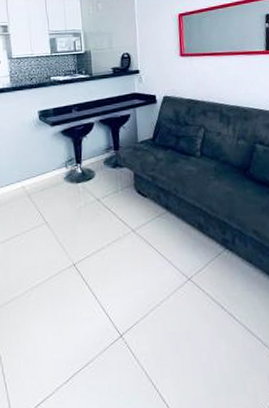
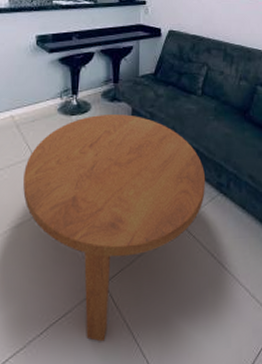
coffee table: none [38,179,211,389] -> present [23,114,206,342]

